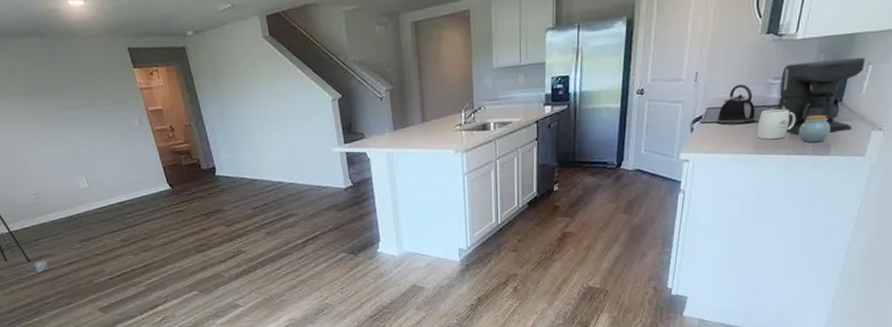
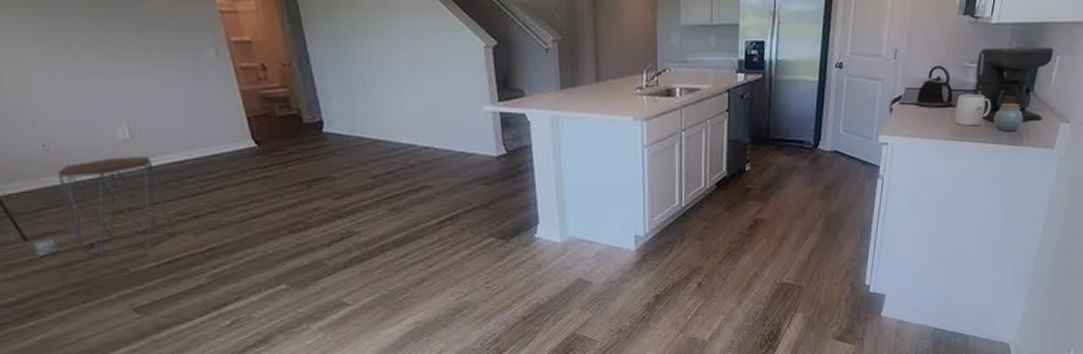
side table: none [45,199,121,272] -> present [57,156,175,256]

